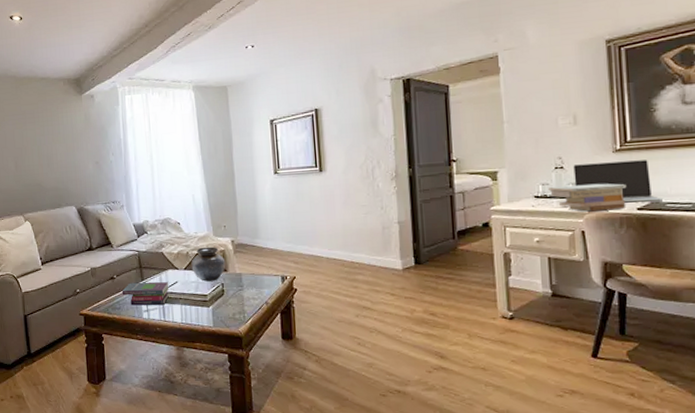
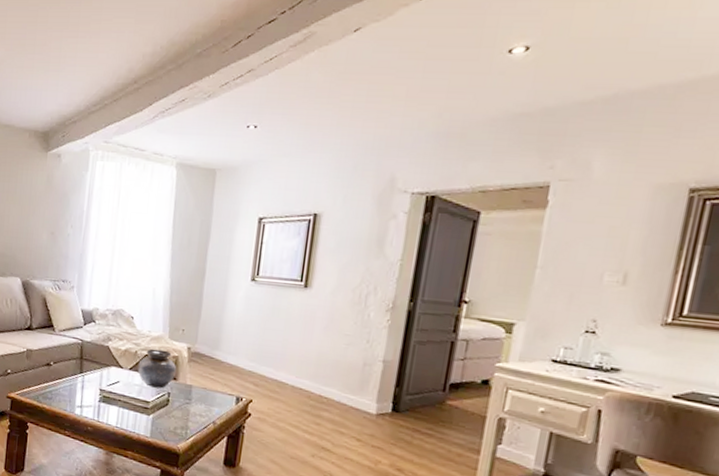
books: present [121,281,170,306] -> none [56,373,110,405]
books: present [548,183,627,212] -> none [571,353,668,394]
laptop: present [573,160,663,203] -> none [604,332,707,394]

